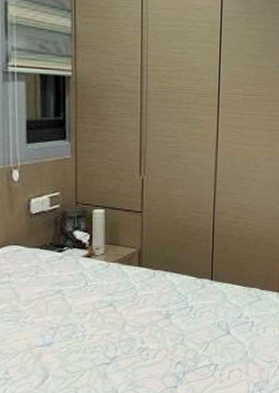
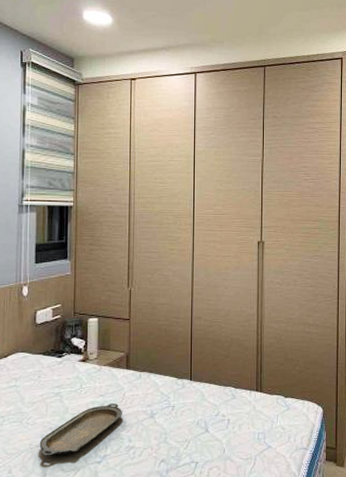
serving tray: none [39,303,134,357] -> present [39,403,122,456]

